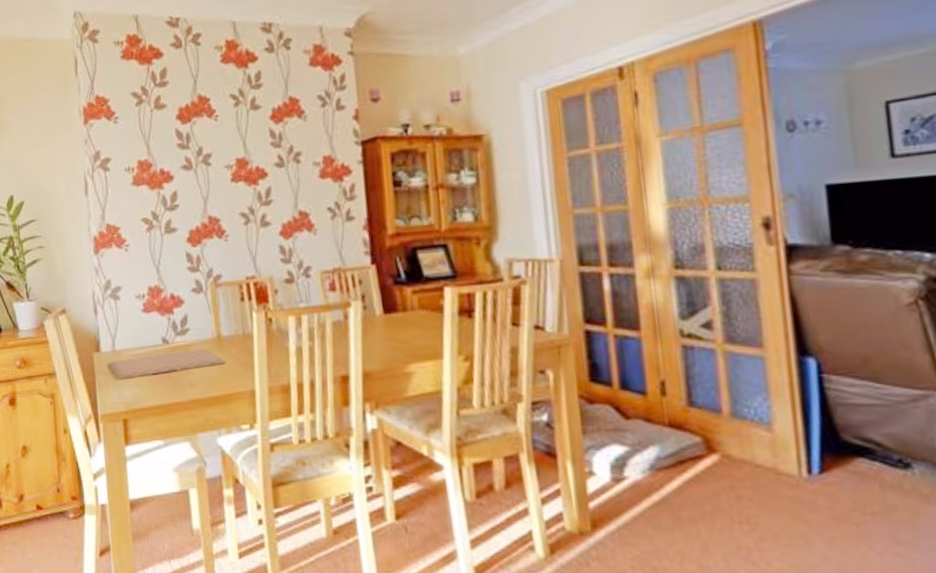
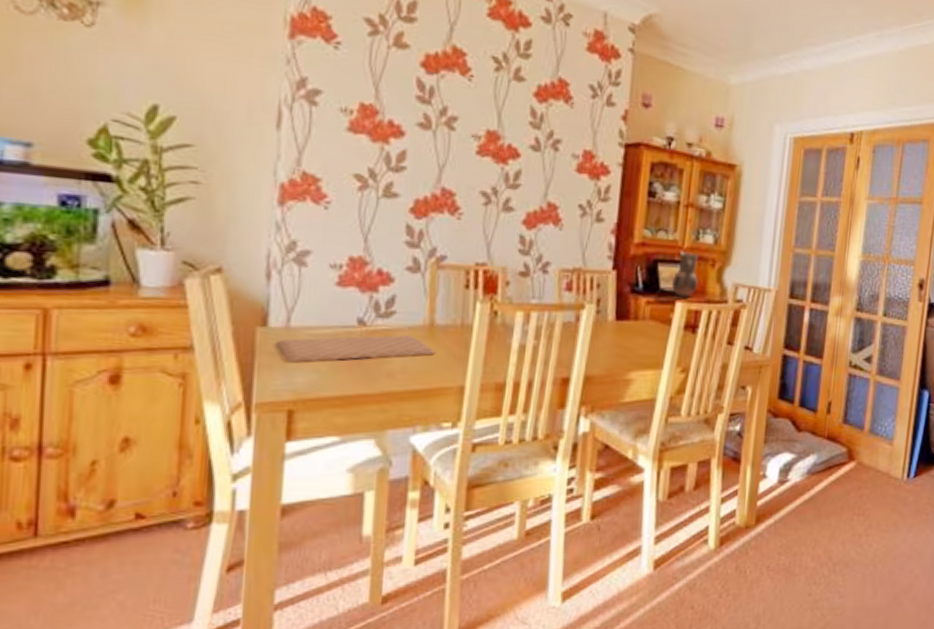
ceramic jug: none [435,234,466,283] -> present [671,251,699,298]

